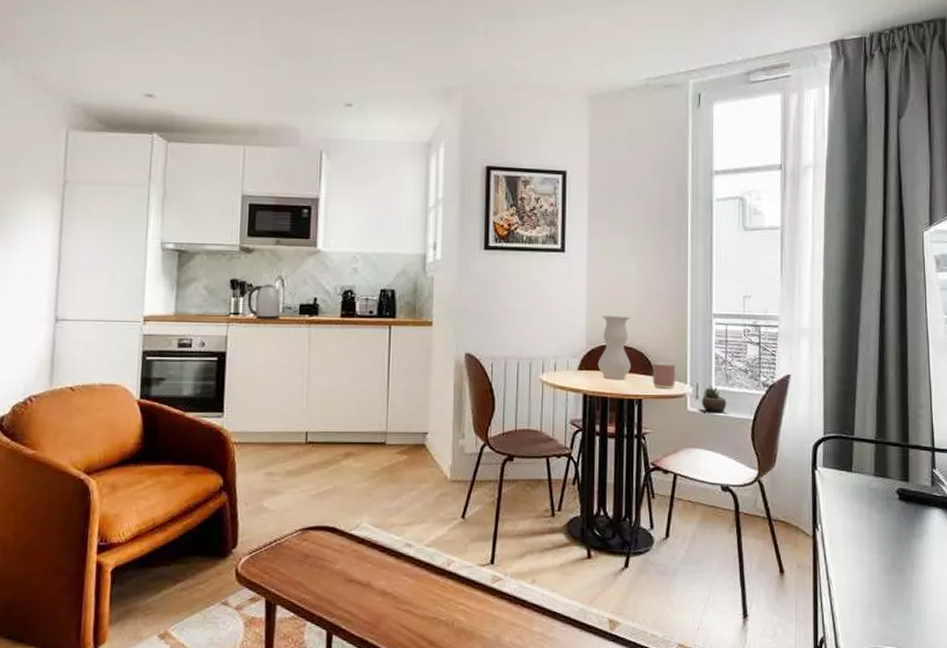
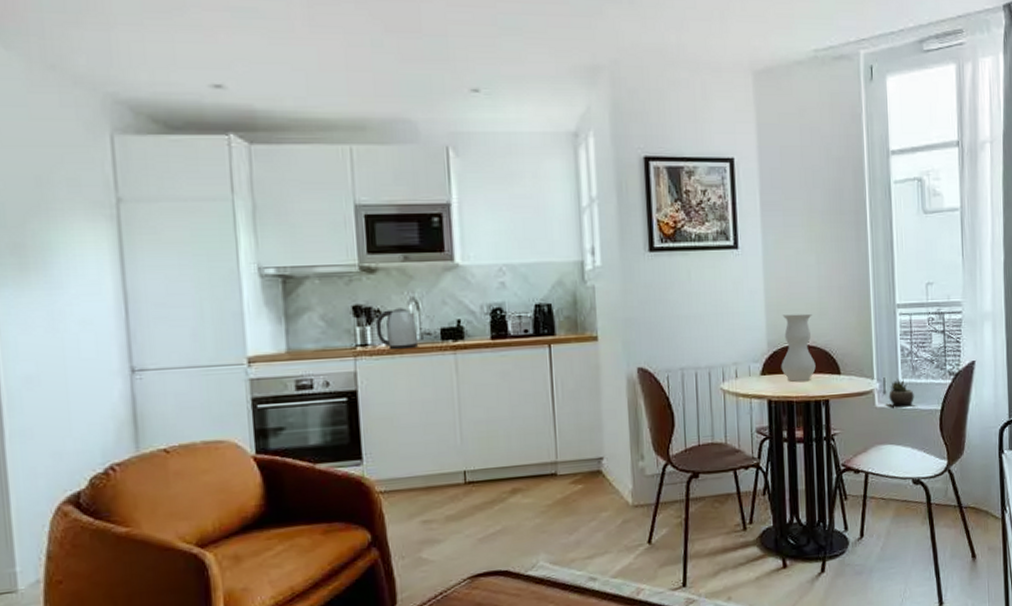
mug: present [652,362,677,389] -> none [837,359,863,387]

